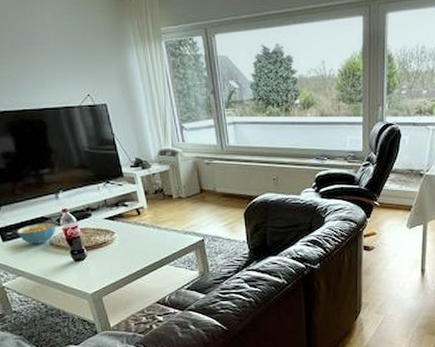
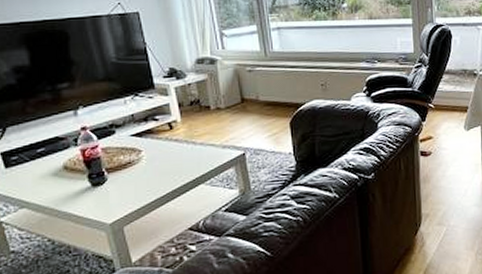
cereal bowl: present [17,223,56,245] -> none [24,143,72,170]

